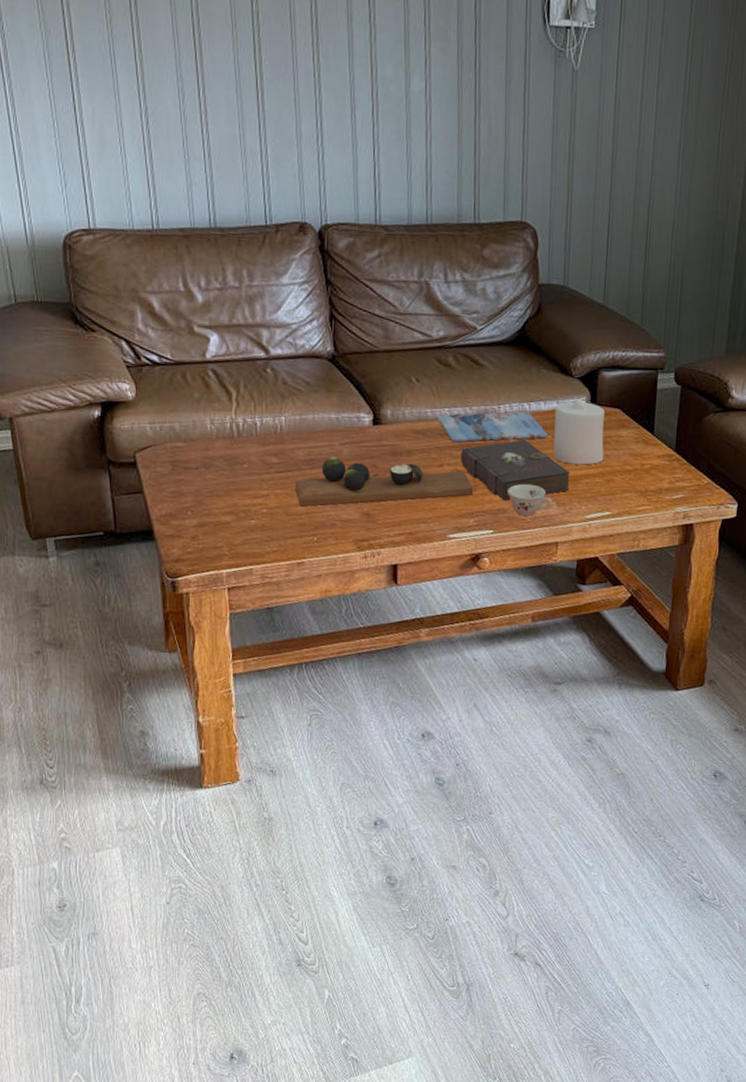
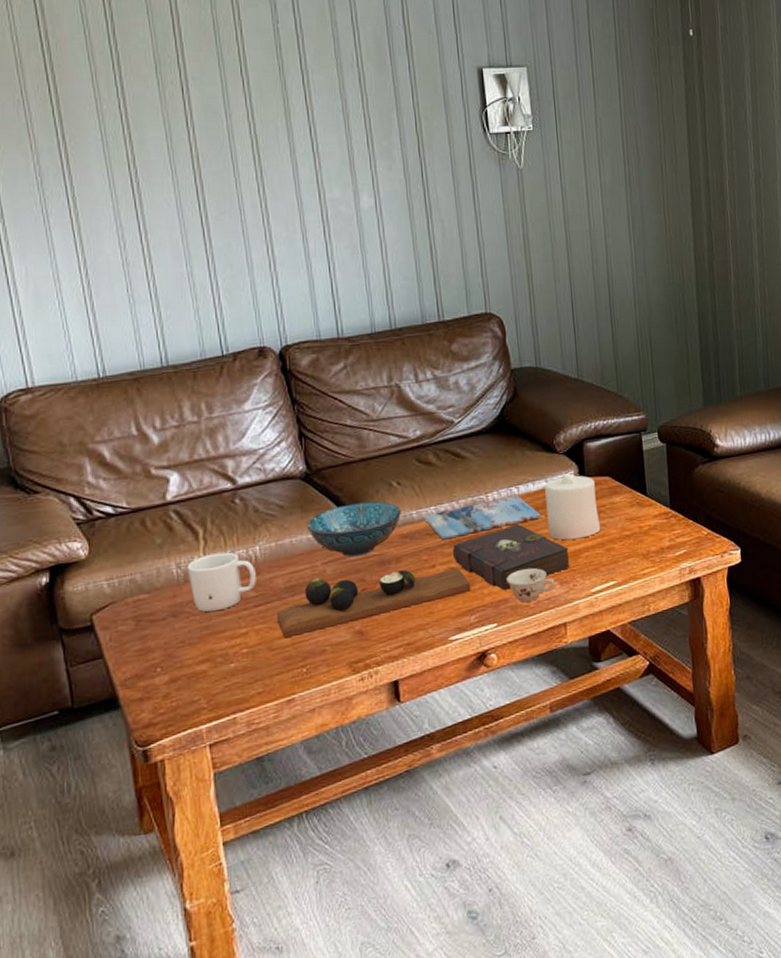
mug: none [220,416,280,471] -> present [187,552,256,613]
decorative bowl: none [329,391,417,444] -> present [306,501,401,557]

